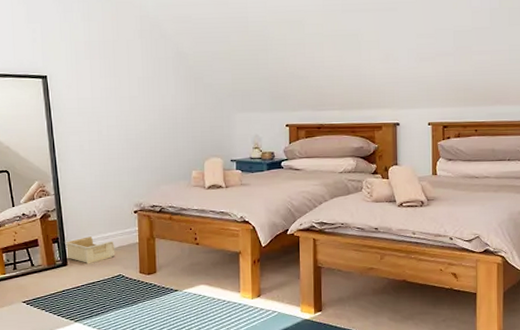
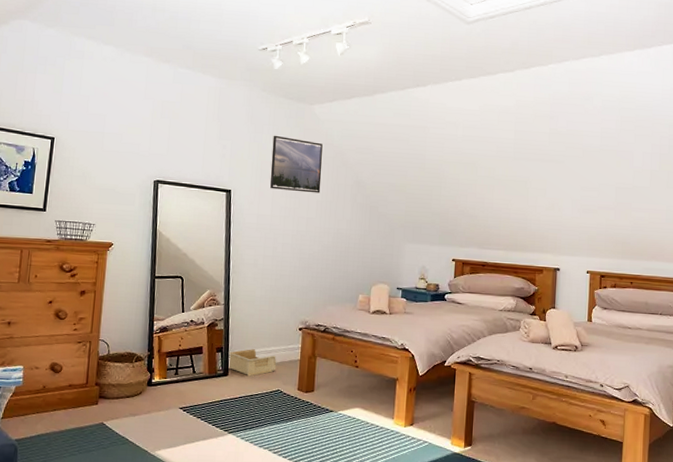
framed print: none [84,12,141,70] -> present [270,135,323,193]

